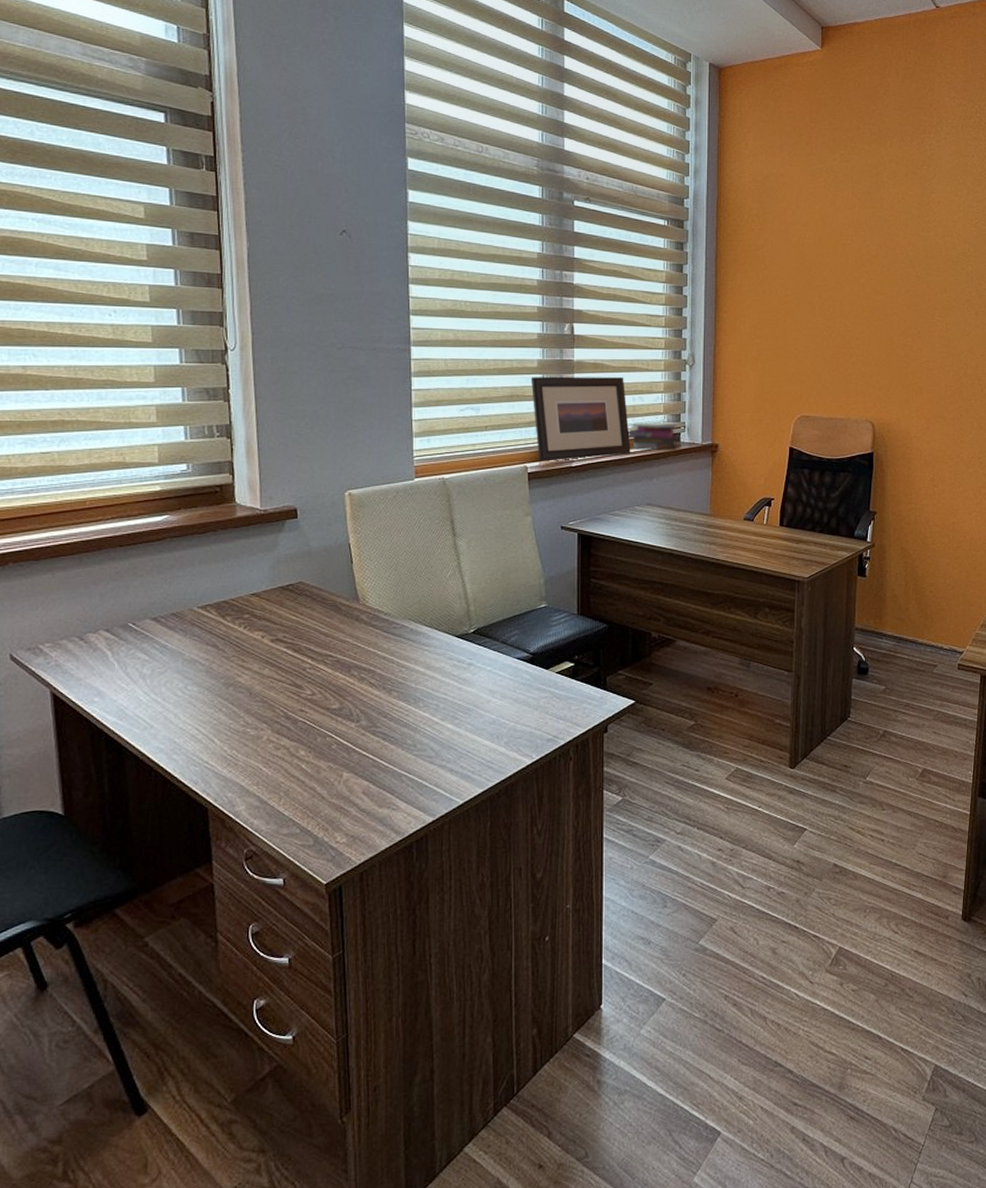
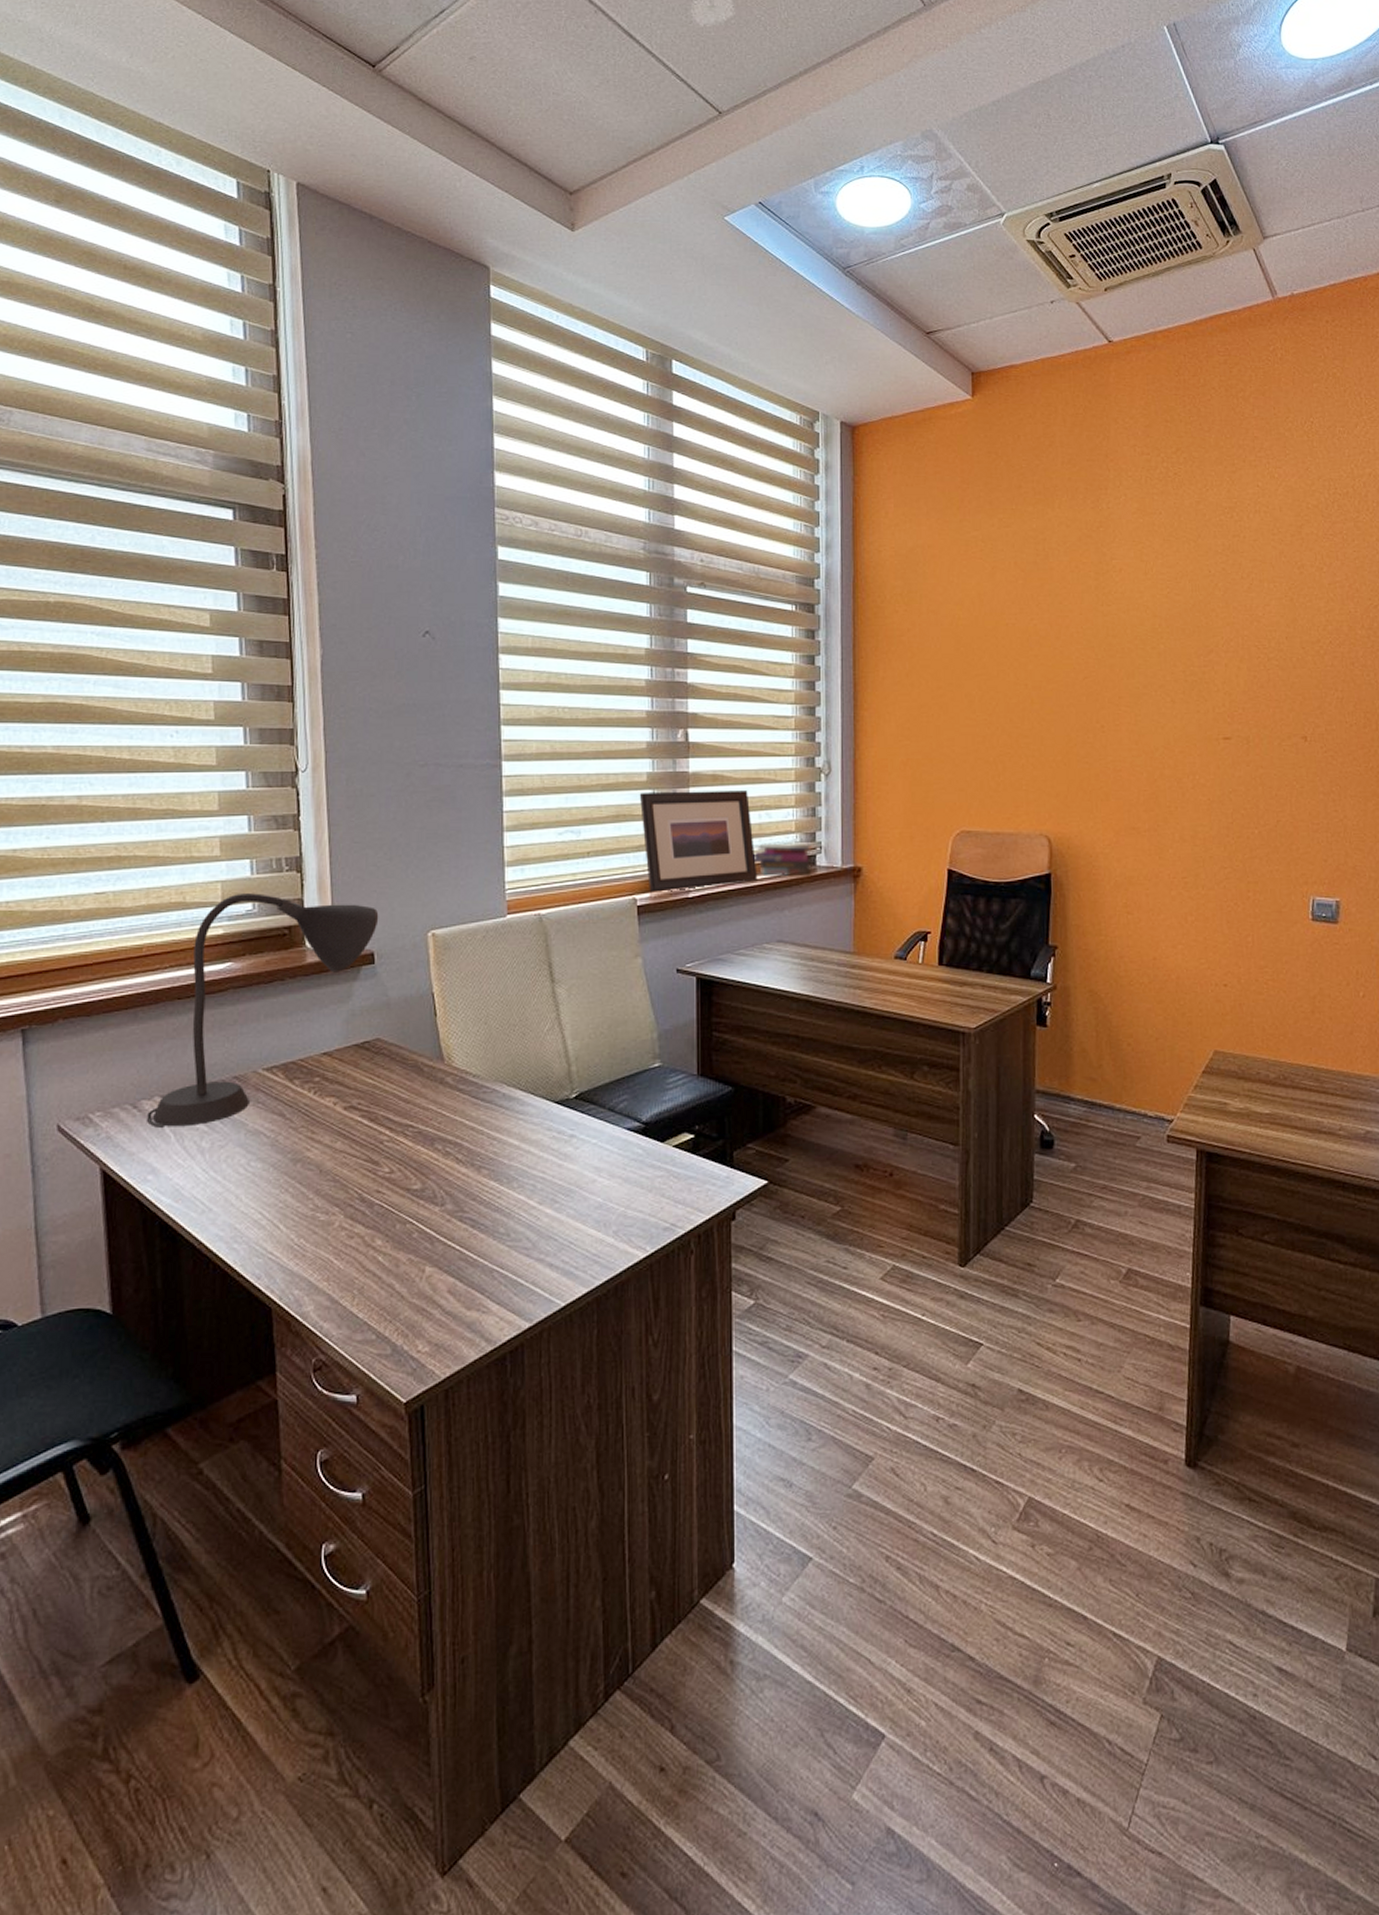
desk lamp: none [93,456,301,657] -> present [147,893,379,1128]

